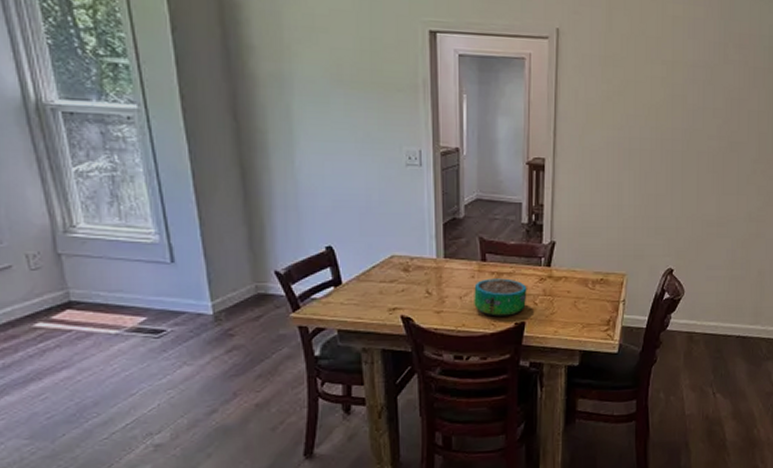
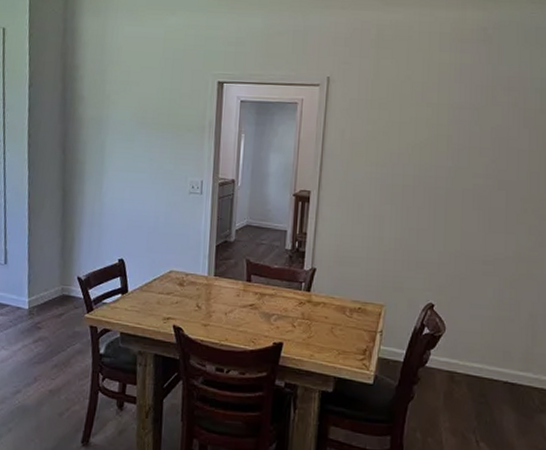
decorative bowl: present [474,278,527,317] -> none [237,298,287,336]

